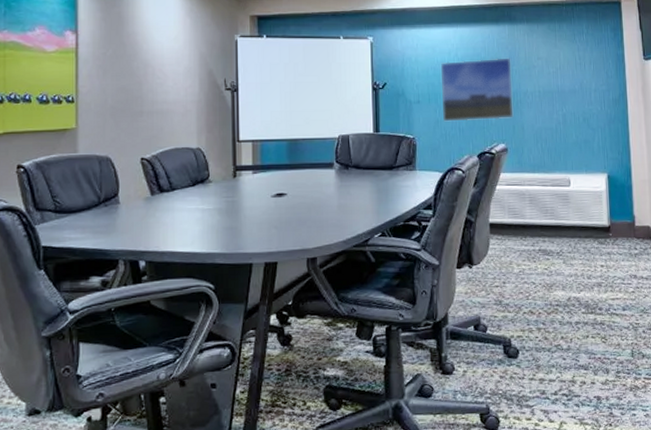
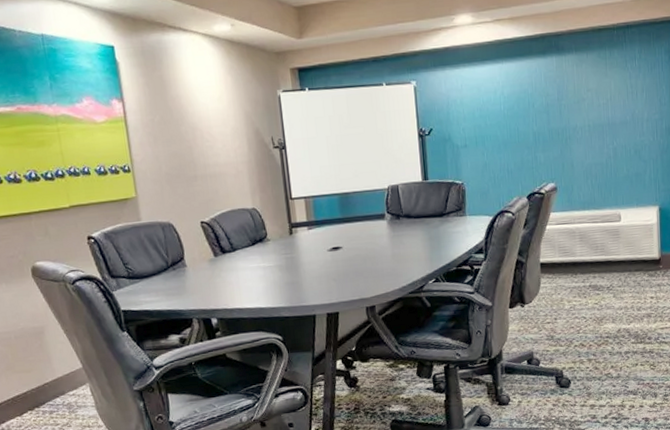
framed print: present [441,58,514,122] -> none [487,92,563,165]

